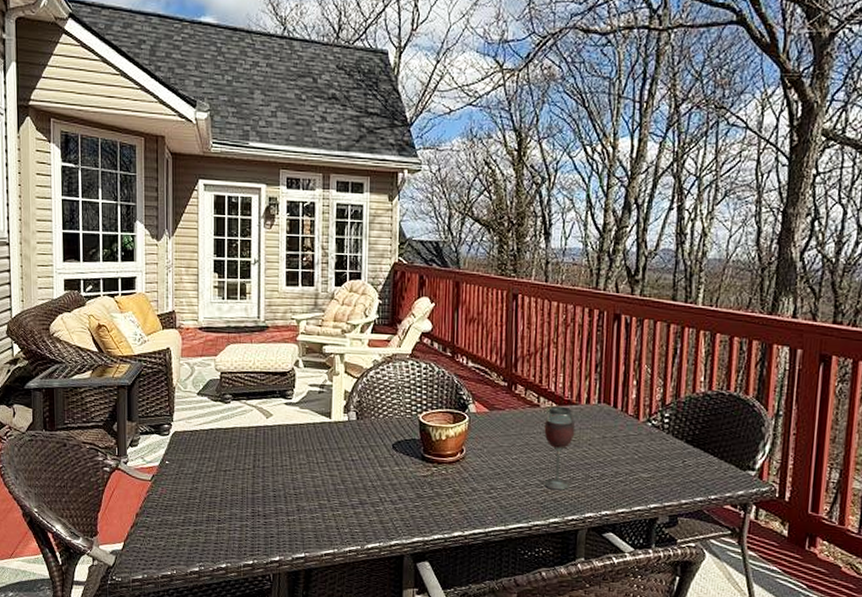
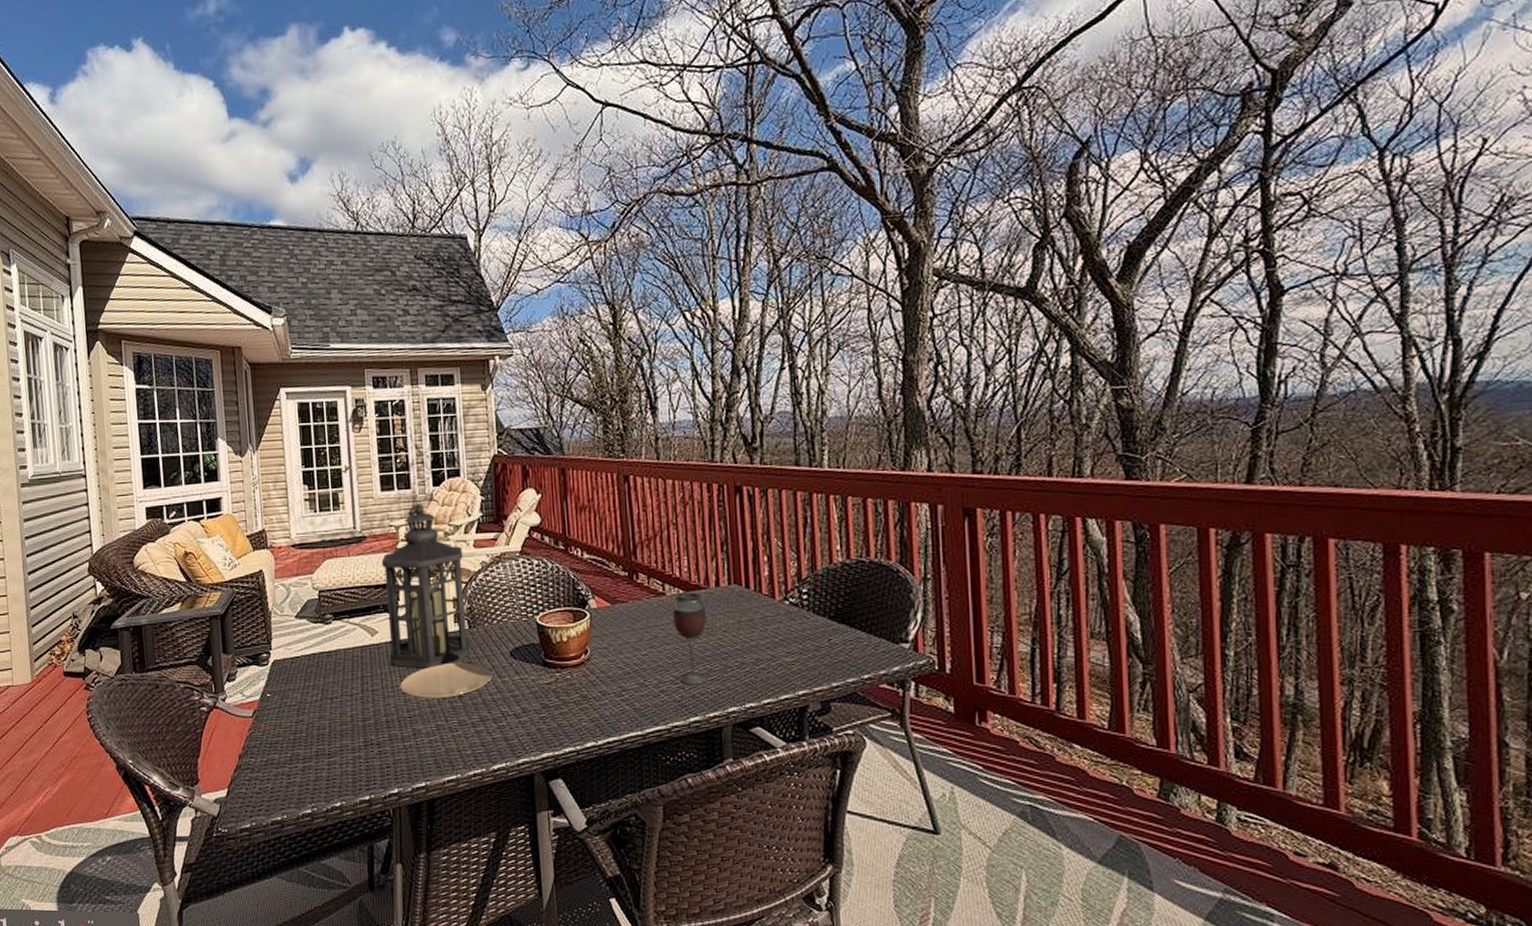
lantern: none [281,298,358,453] -> present [381,500,471,669]
plate: none [289,449,375,481] -> present [400,662,493,700]

